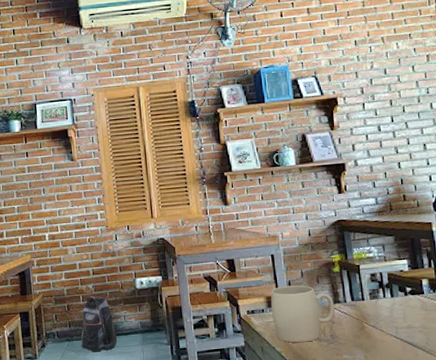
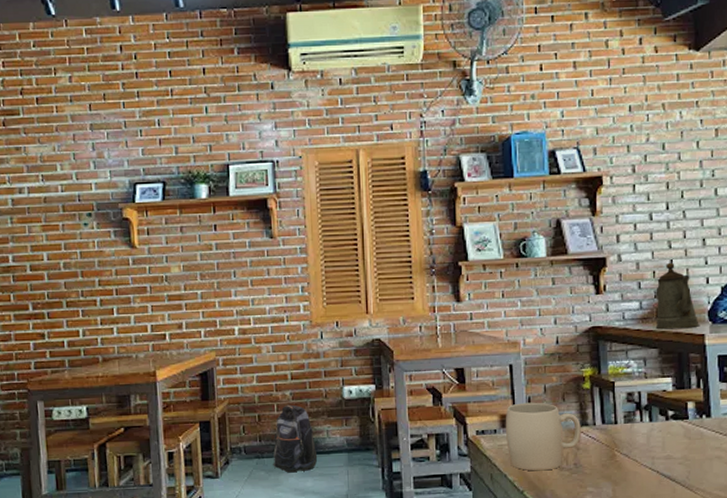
coffee pot: none [388,164,427,221] -> present [655,262,699,330]

